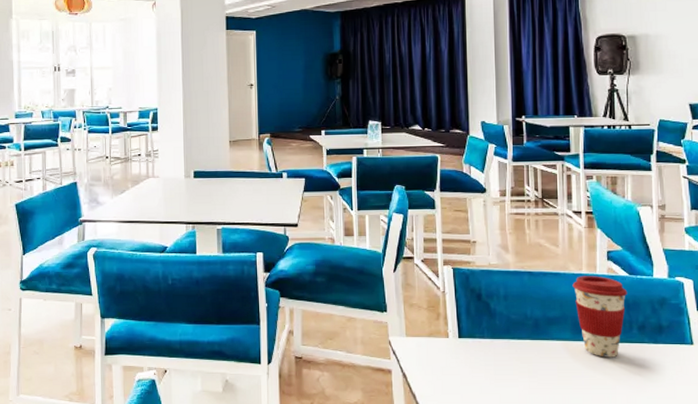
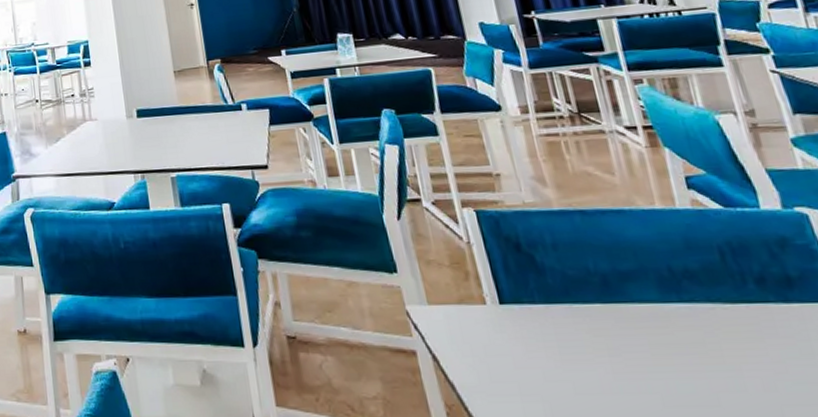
coffee cup: present [572,276,628,358] -> none [644,211,735,325]

